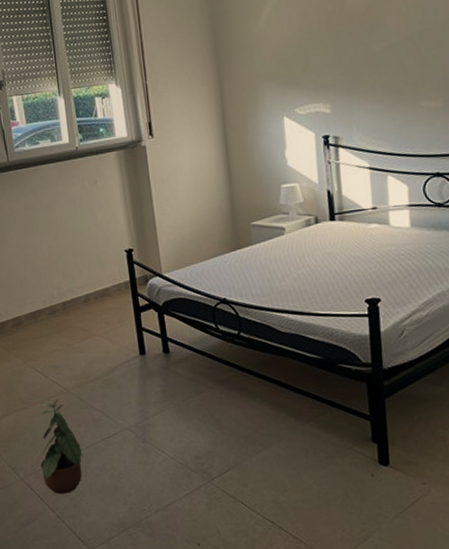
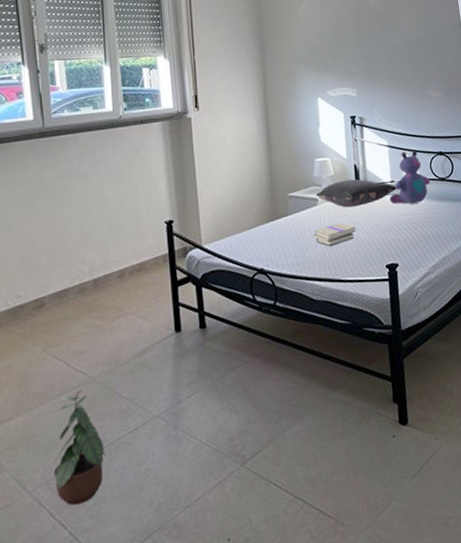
books: none [279,253,330,278] -> present [312,222,356,246]
pillow: none [282,206,380,237] -> present [315,179,397,208]
toy: none [371,171,424,234] -> present [390,150,431,204]

